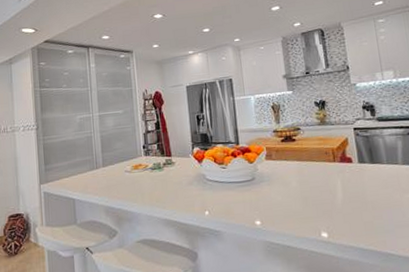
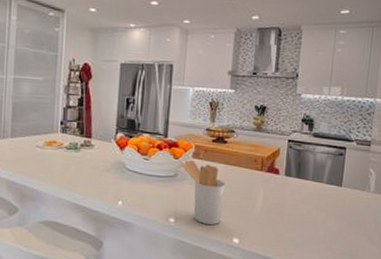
utensil holder: none [256,162,306,223] -> present [180,160,226,224]

